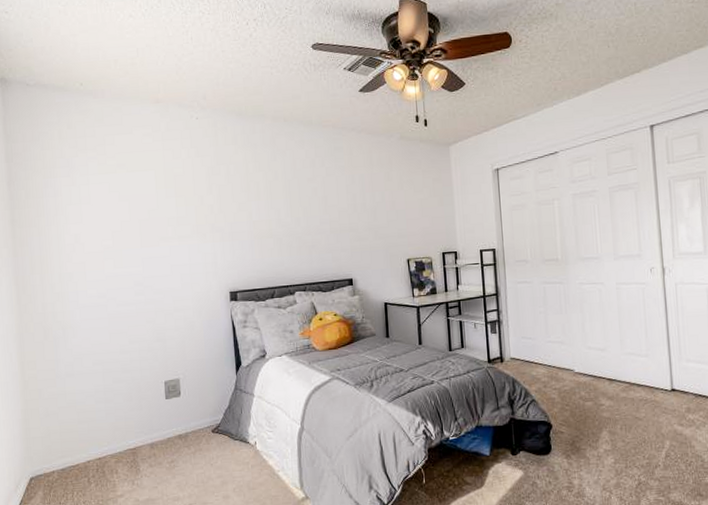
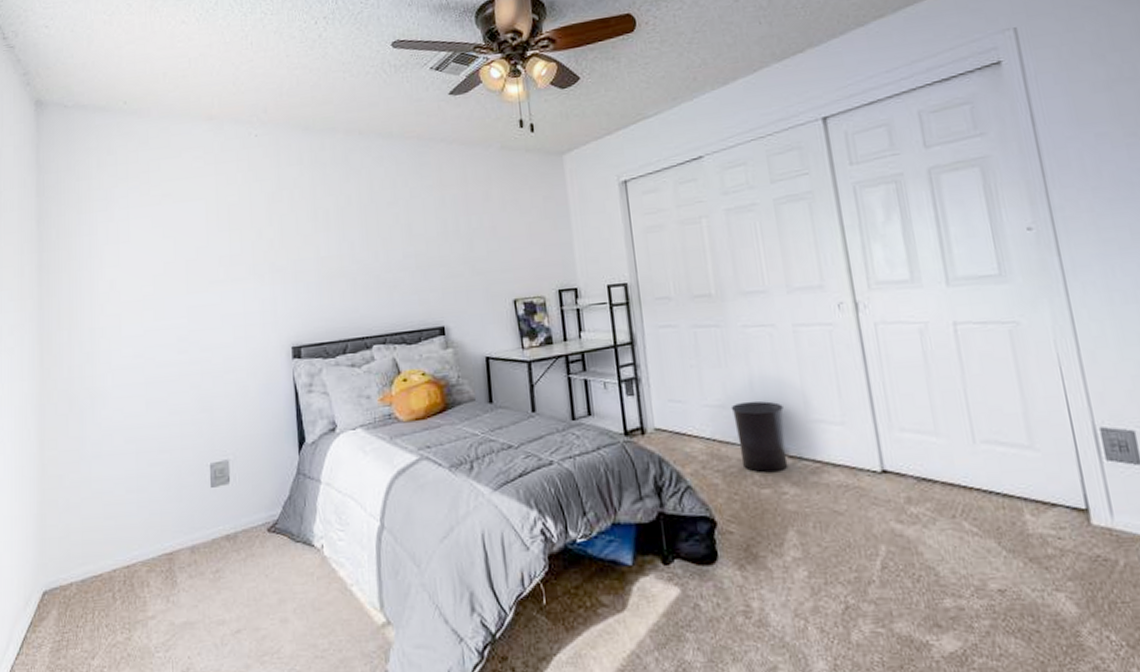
waste bin: none [567,338,606,391] -> present [731,401,788,473]

